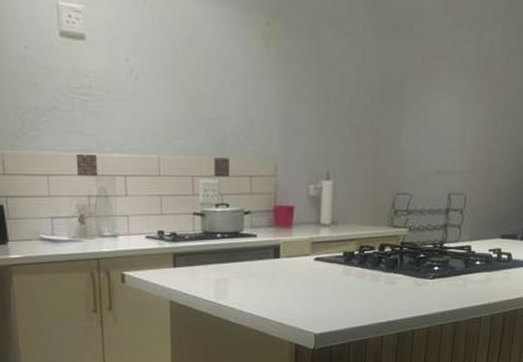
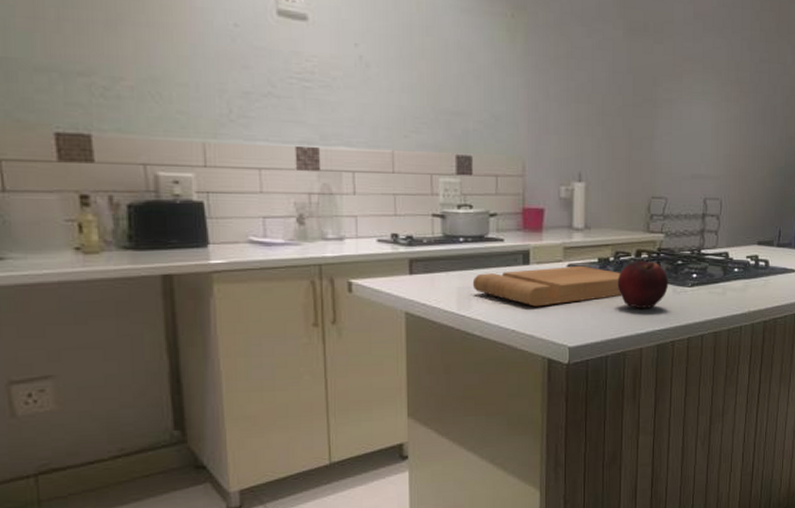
cutting board: none [228,259,365,297] -> present [472,265,621,307]
fruit: none [361,254,411,300] -> present [617,260,669,310]

